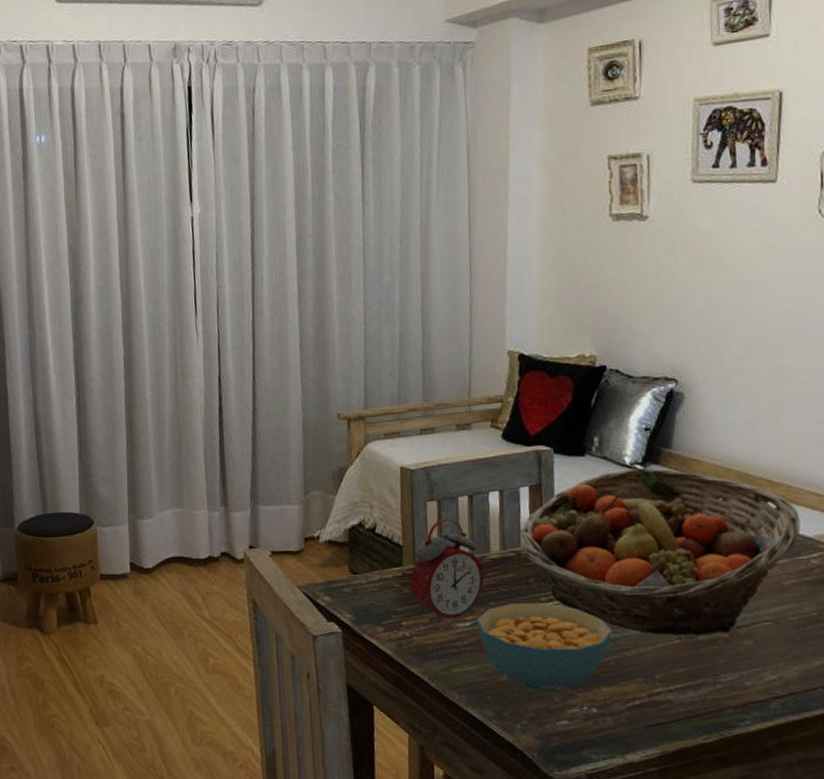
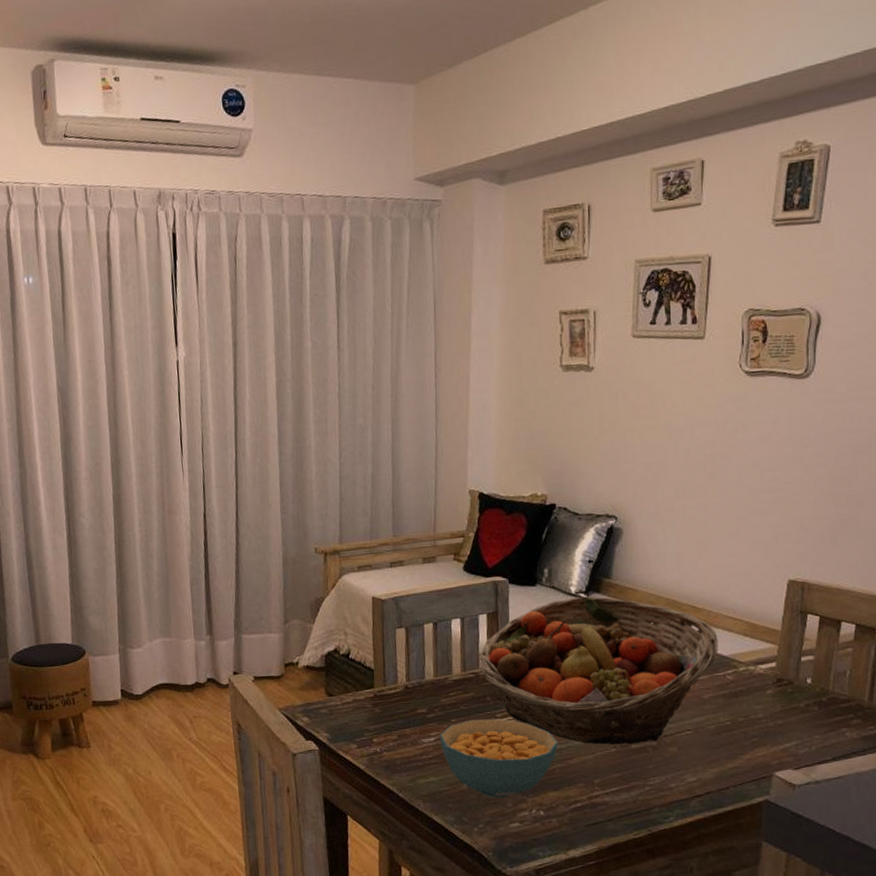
alarm clock: present [409,519,485,622] -> none [380,644,447,738]

